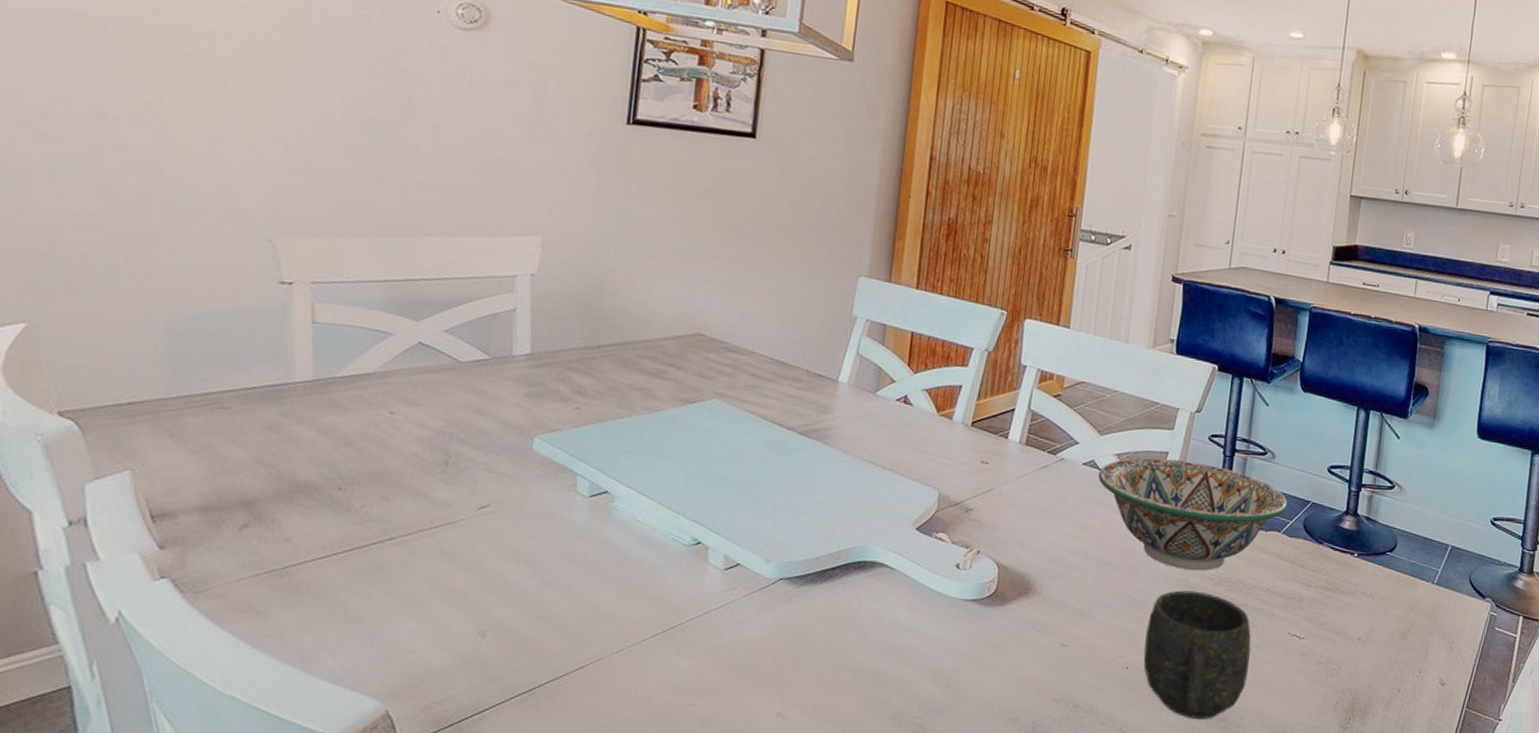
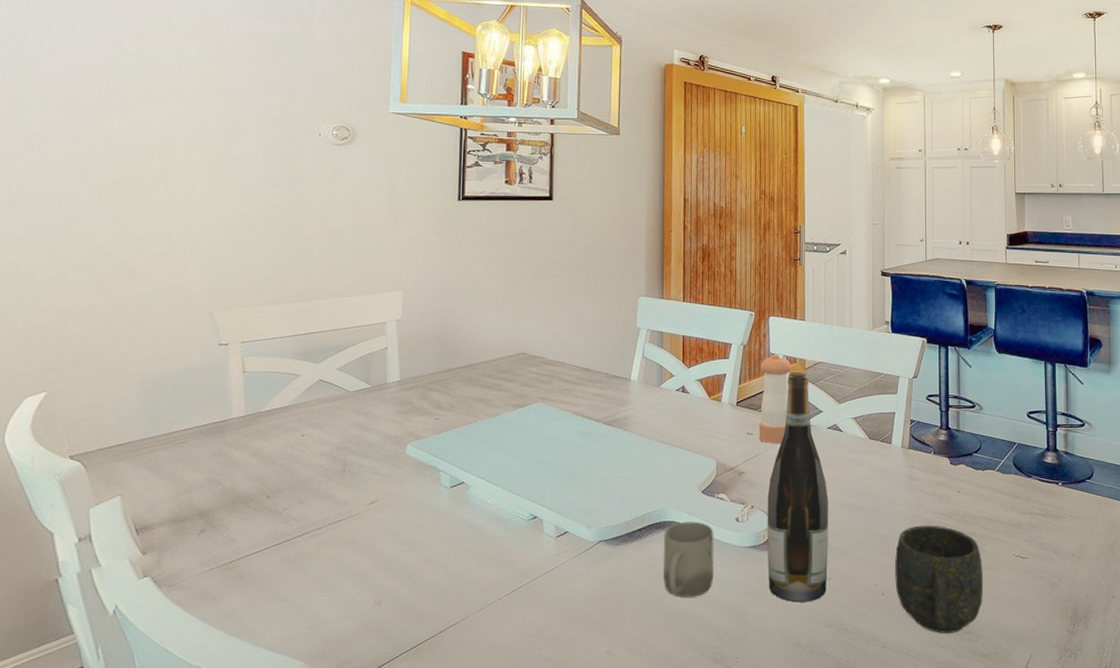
cup: none [857,563,927,655] -> present [663,521,714,597]
wine bottle: none [988,391,1074,671] -> present [767,373,828,603]
pepper shaker: none [995,366,1047,479] -> present [759,353,792,445]
decorative bowl: present [1098,457,1288,571] -> none [842,418,998,508]

